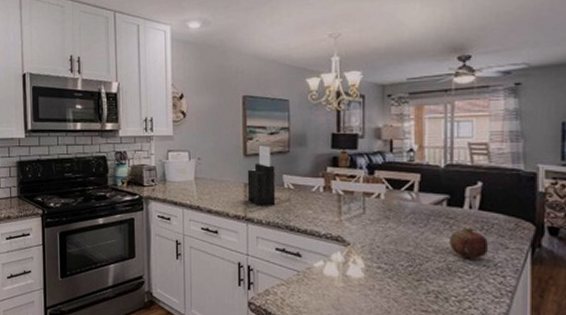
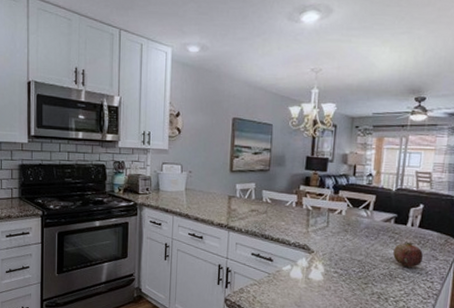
knife block: present [247,146,276,206] -> none [230,164,257,217]

